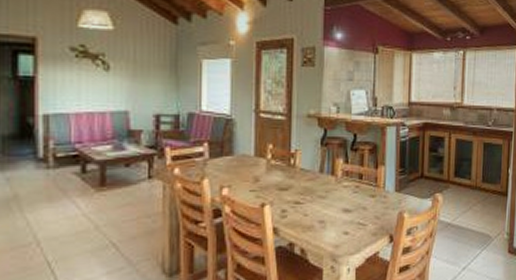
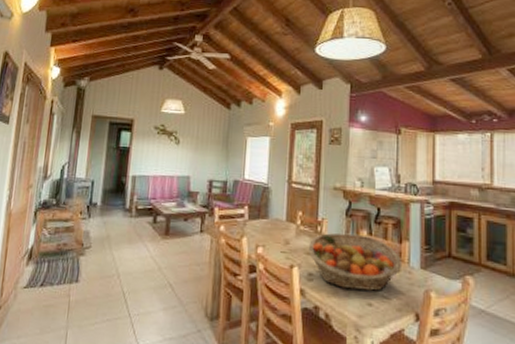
fruit basket: none [280,163,377,221] -> present [308,233,401,291]

